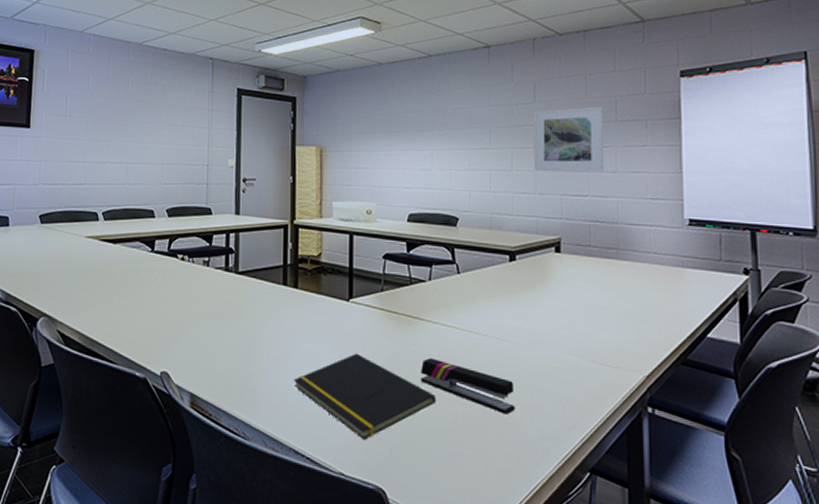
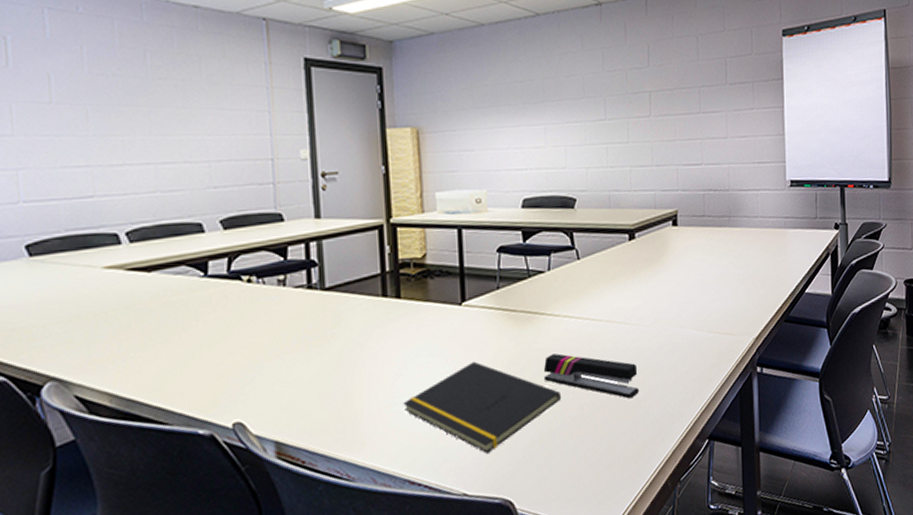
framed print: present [533,106,604,172] -> none [647,69,716,140]

